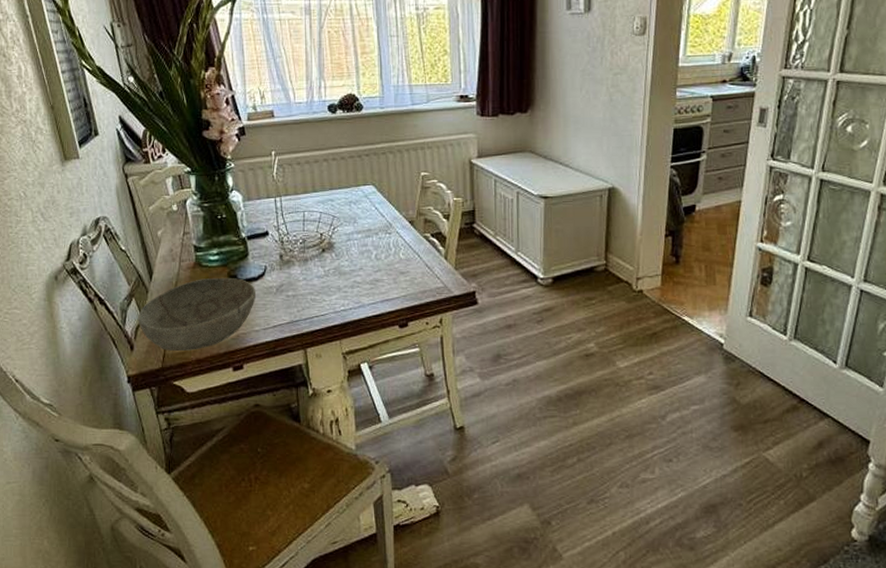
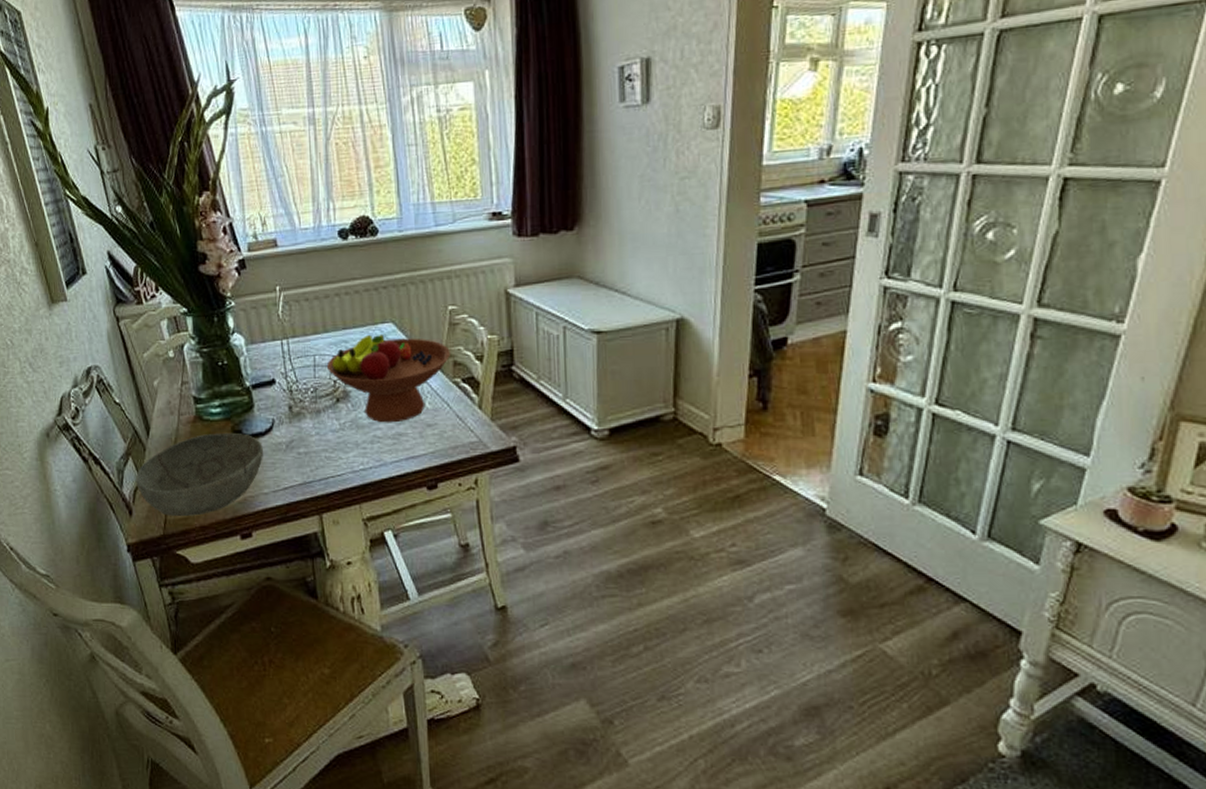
fruit bowl: none [314,194,422,271] -> present [326,333,450,423]

